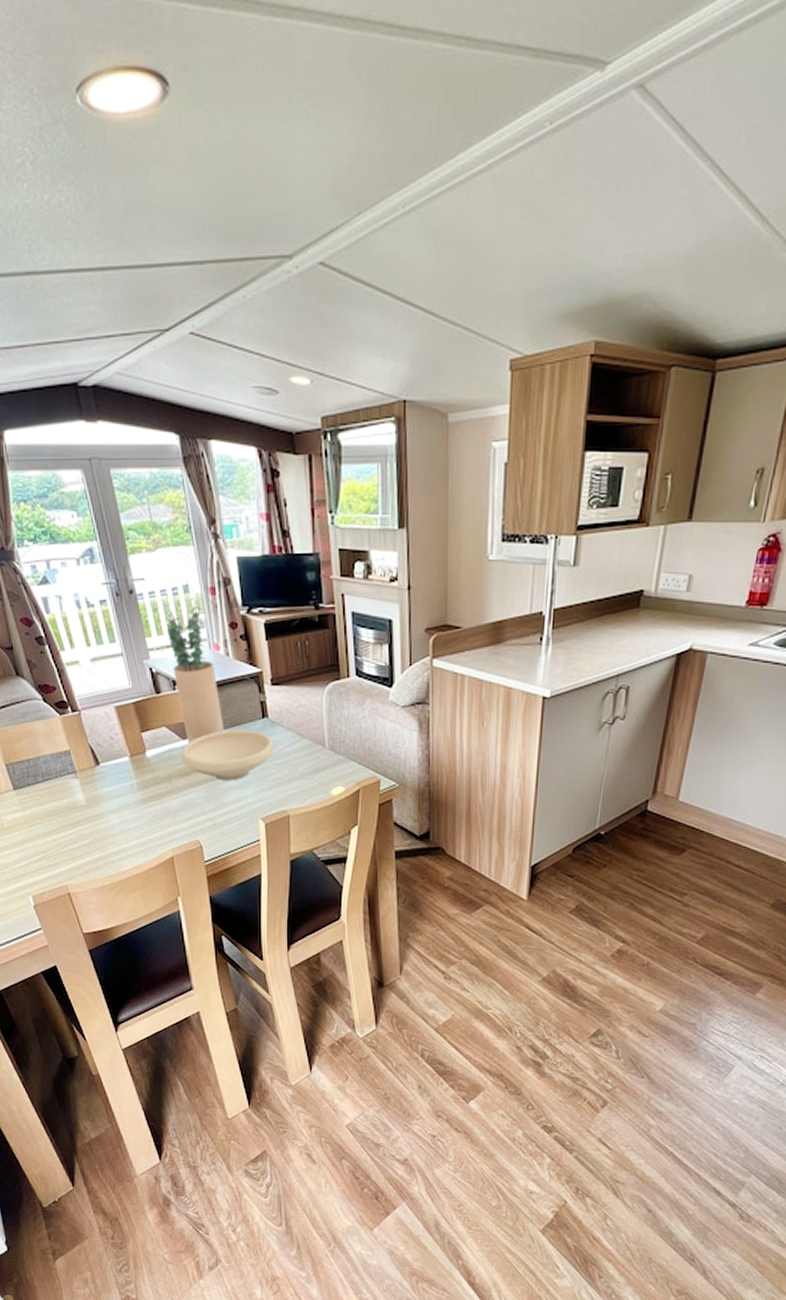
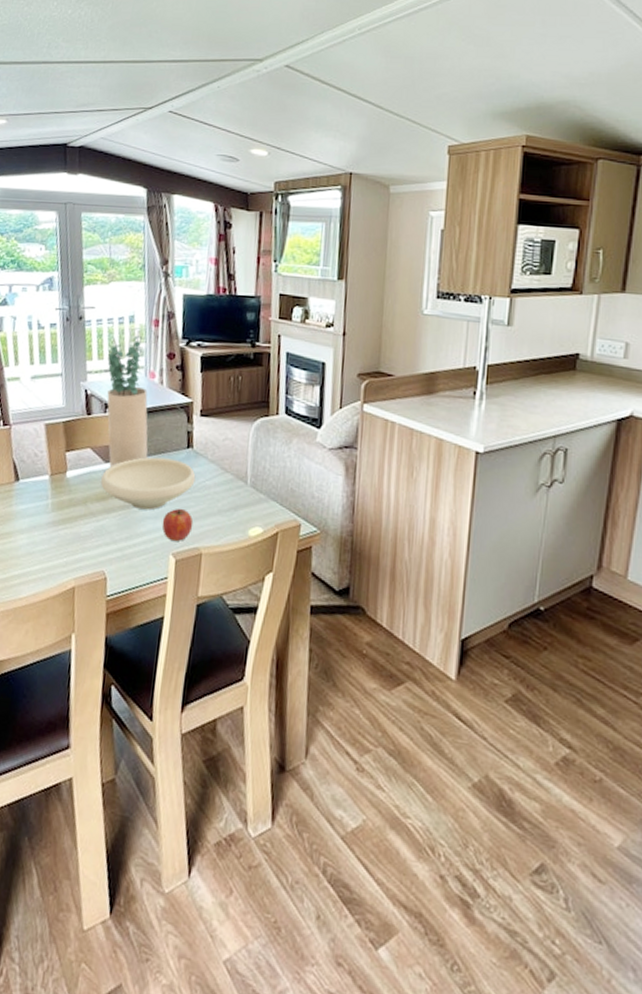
fruit: none [247,776,278,807] -> present [161,508,194,542]

